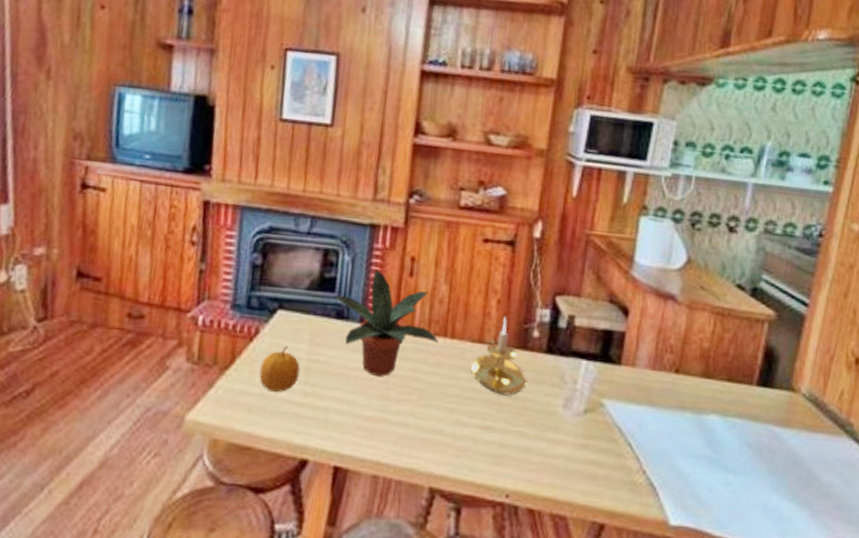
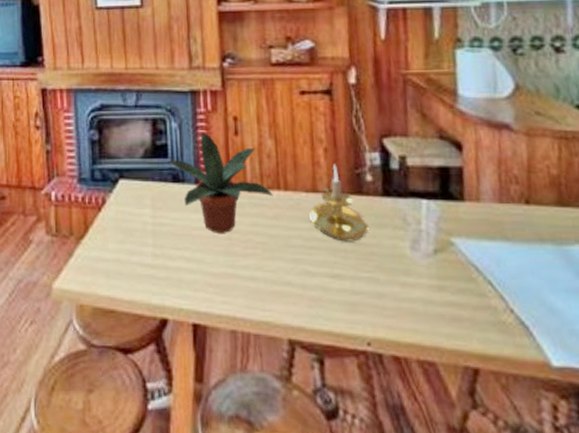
fruit: present [259,346,300,392] -> none [111,212,147,256]

